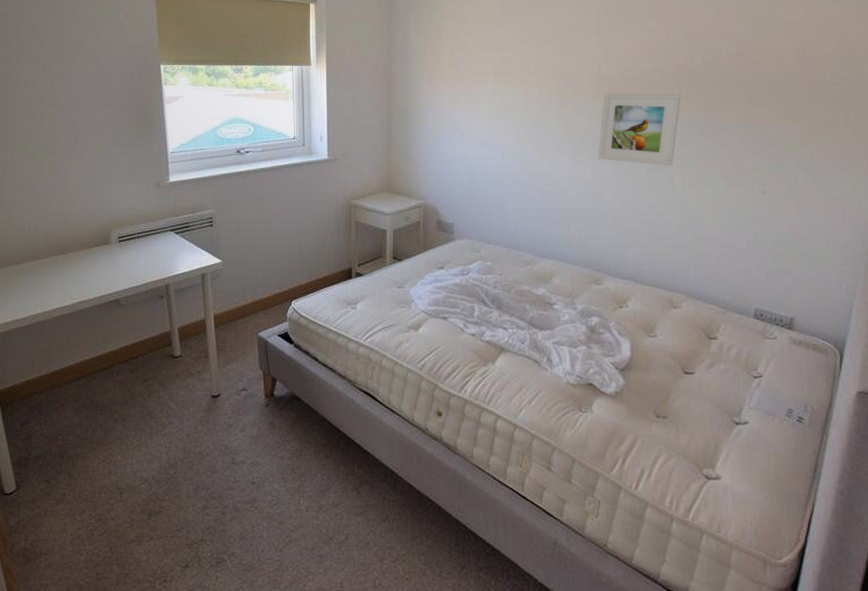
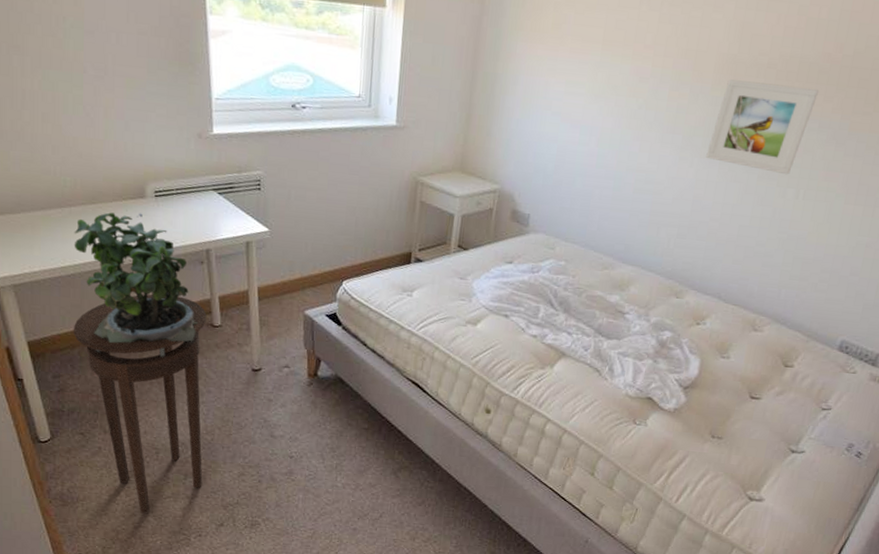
stool: none [41,332,167,563] -> present [73,294,207,514]
potted plant: none [44,258,160,384] -> present [74,212,199,343]

